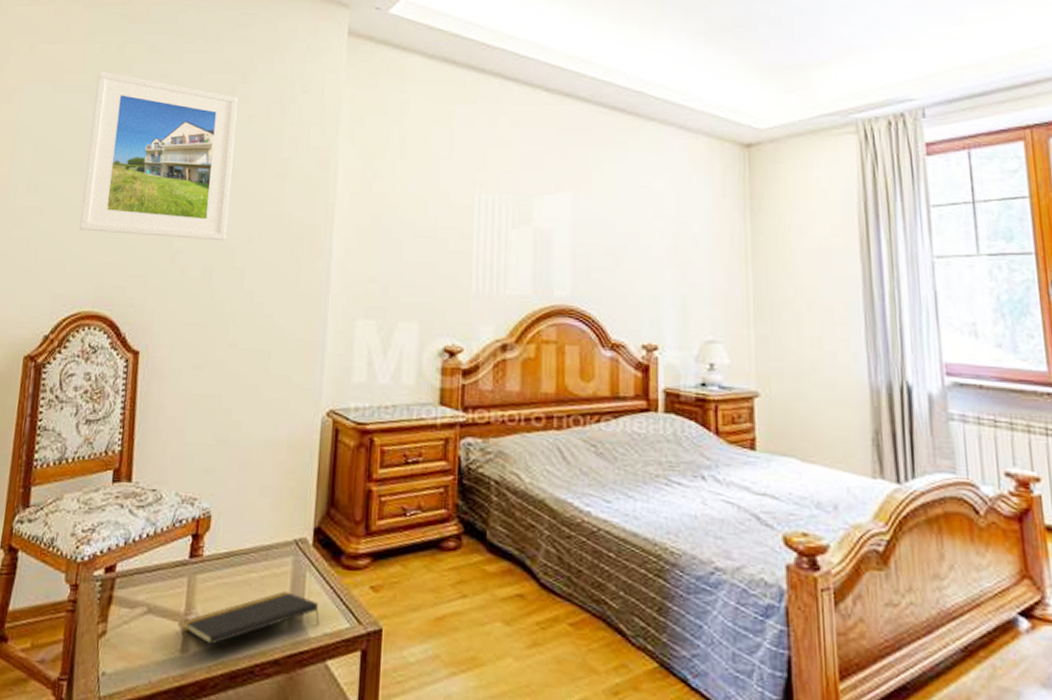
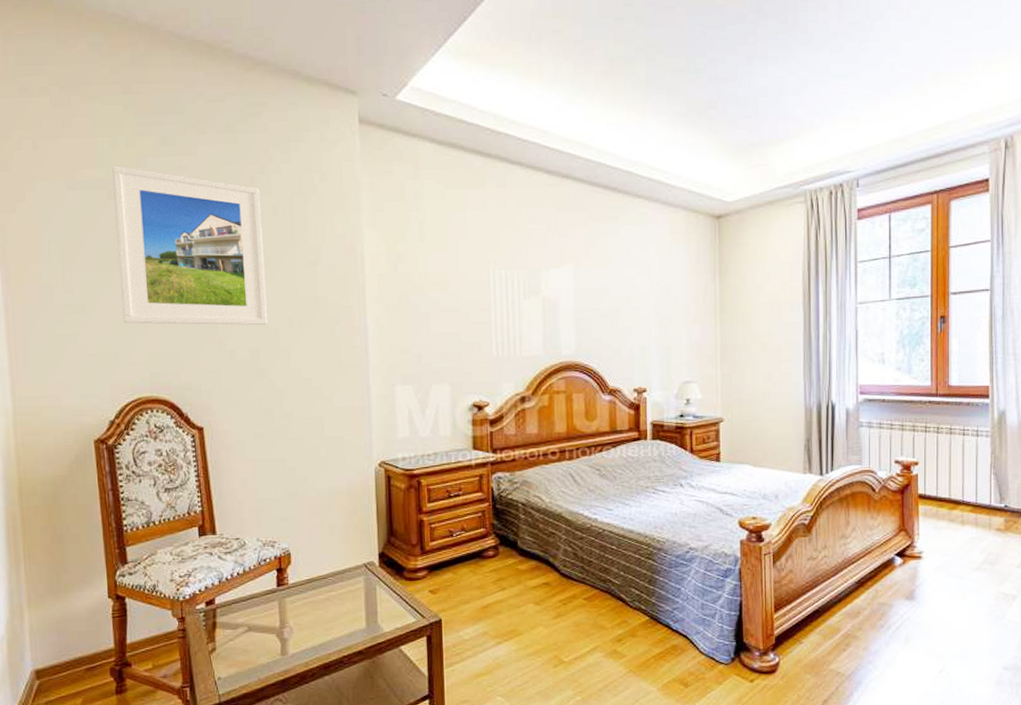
notepad: present [183,591,320,645] -> none [280,602,392,647]

